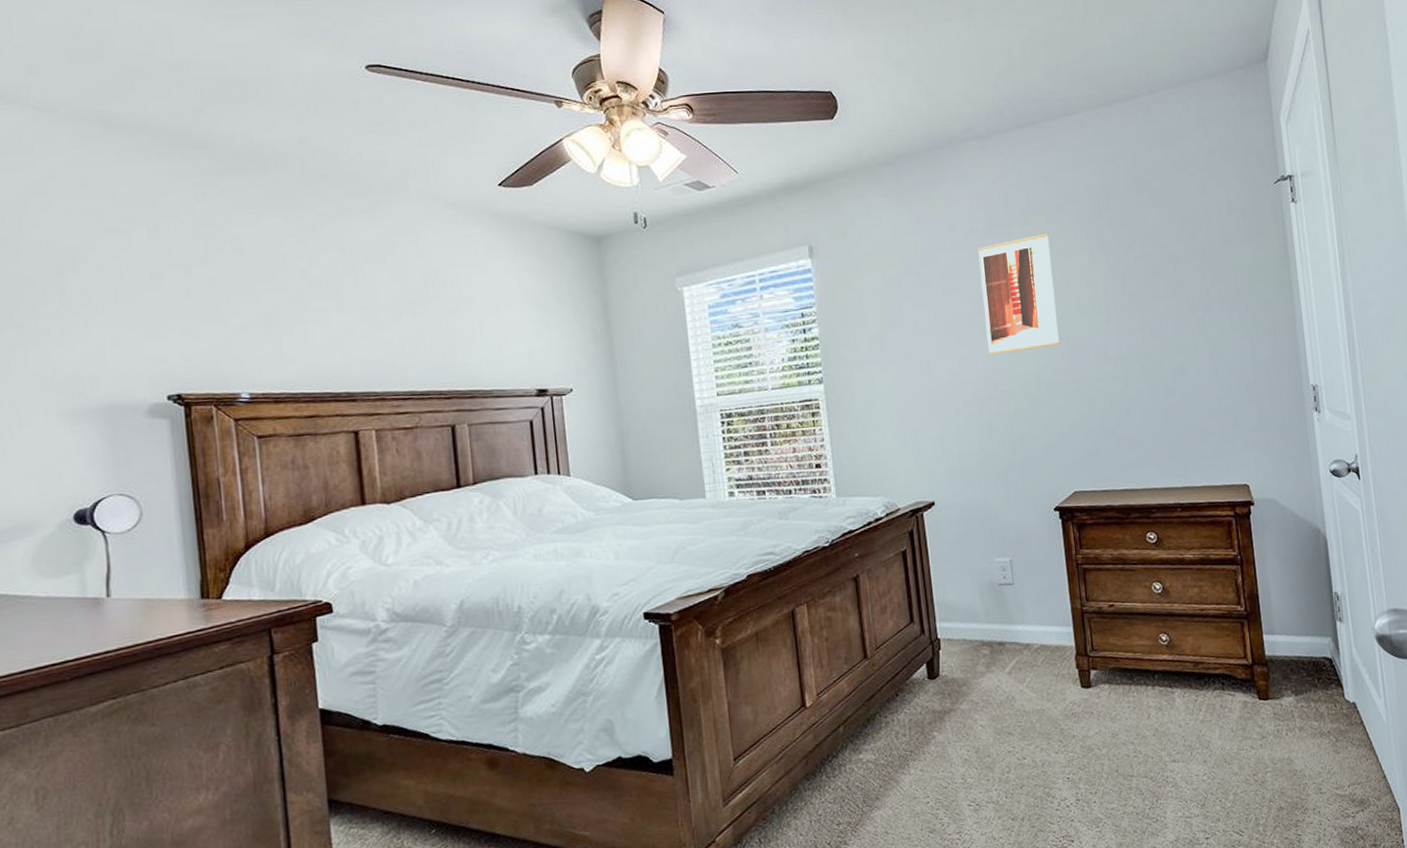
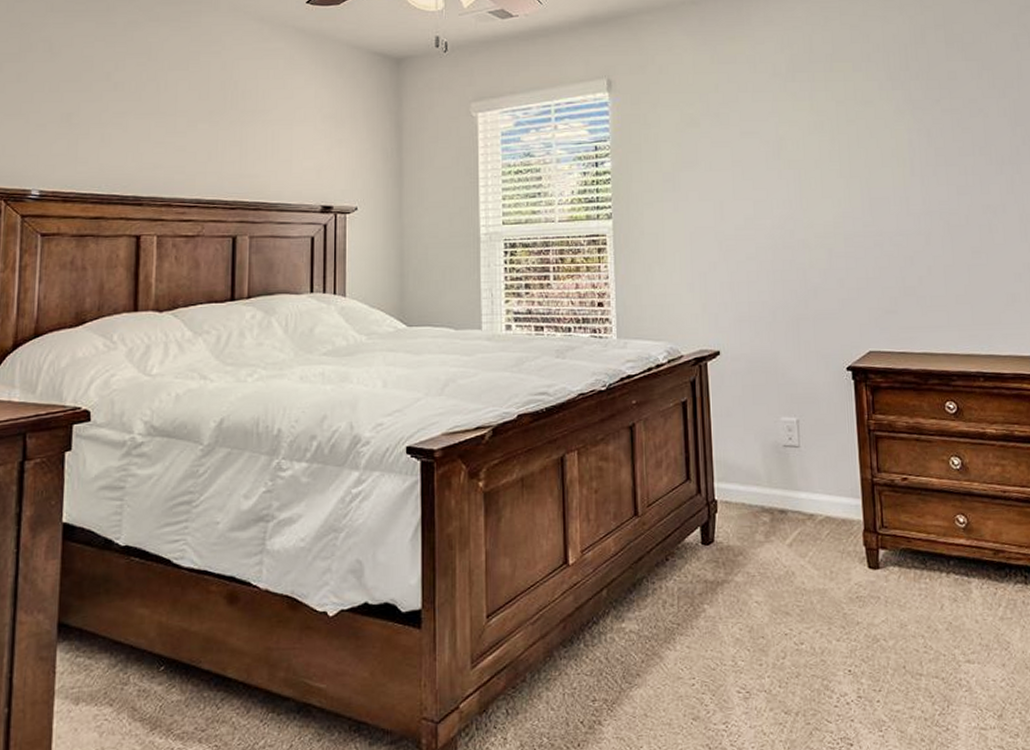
wall art: present [978,234,1060,356] -> none [779,82,861,202]

